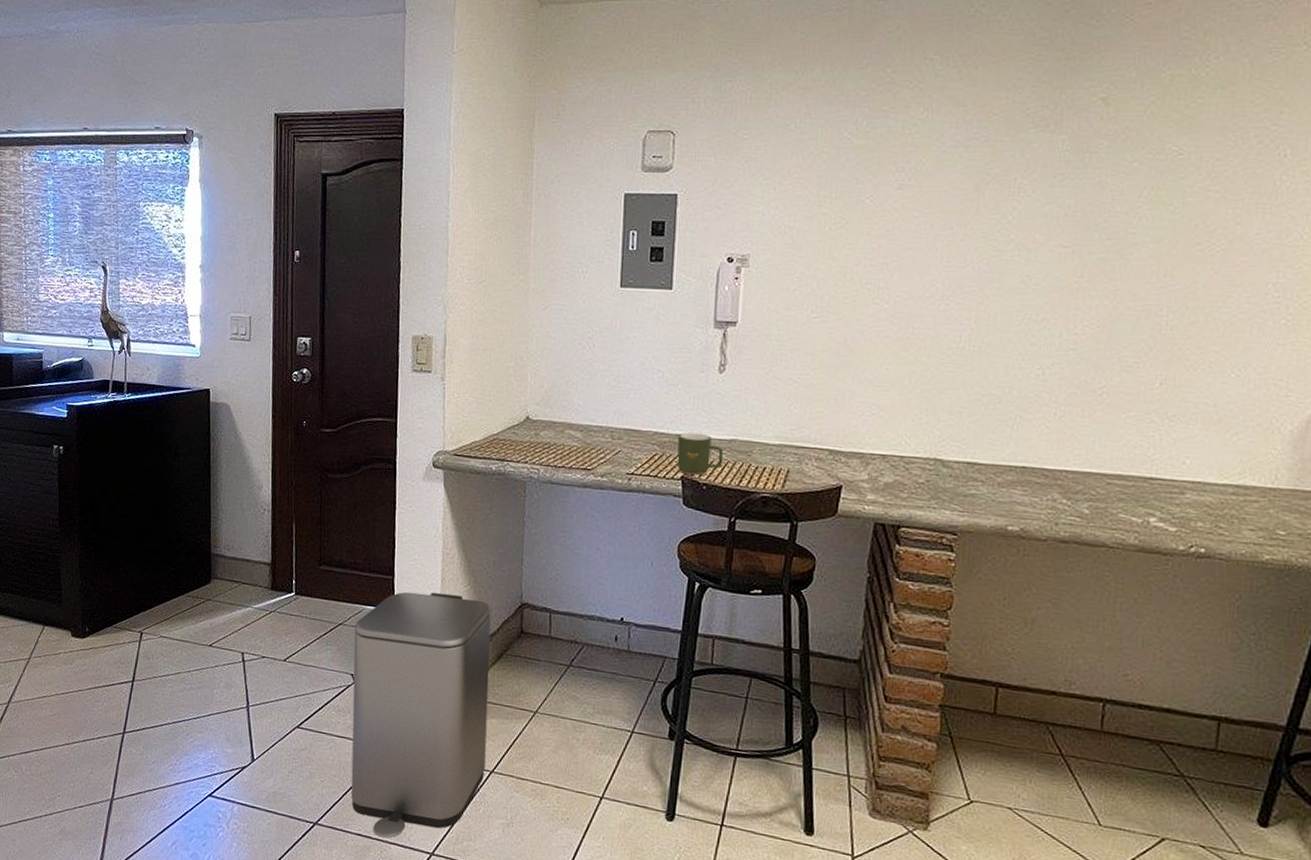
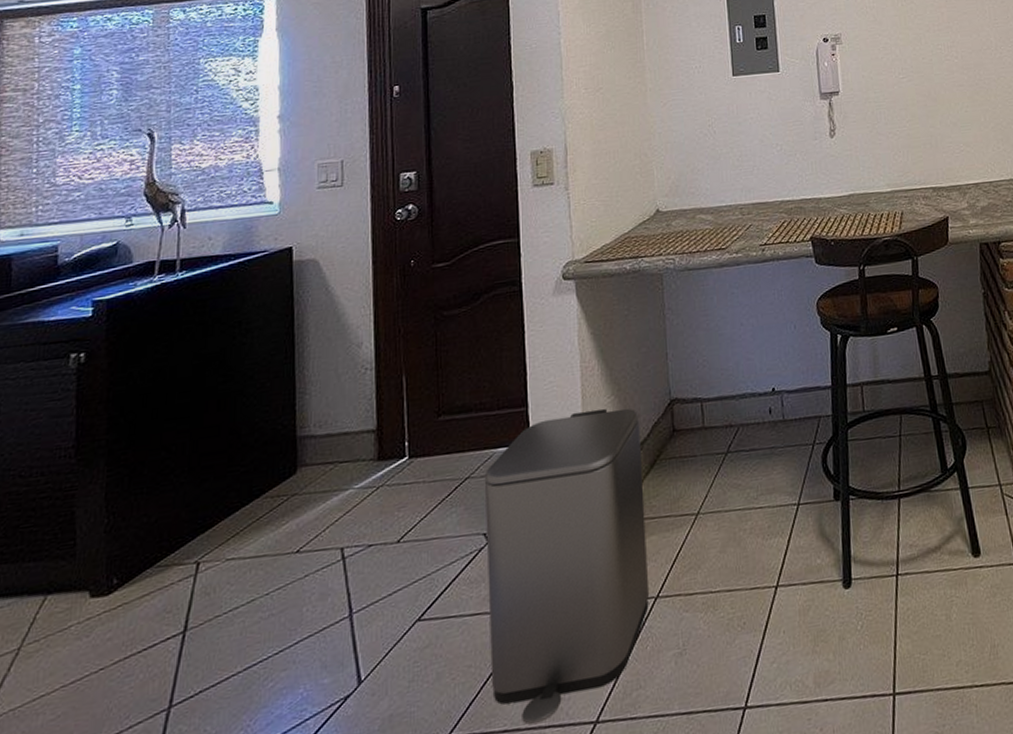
mug: present [677,432,723,475] -> none [803,194,845,234]

